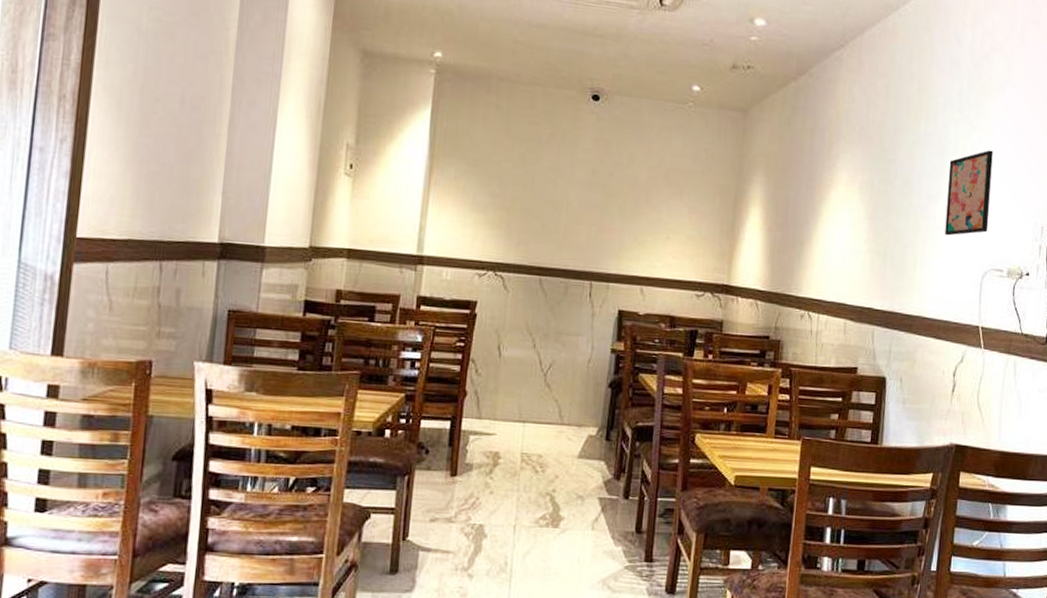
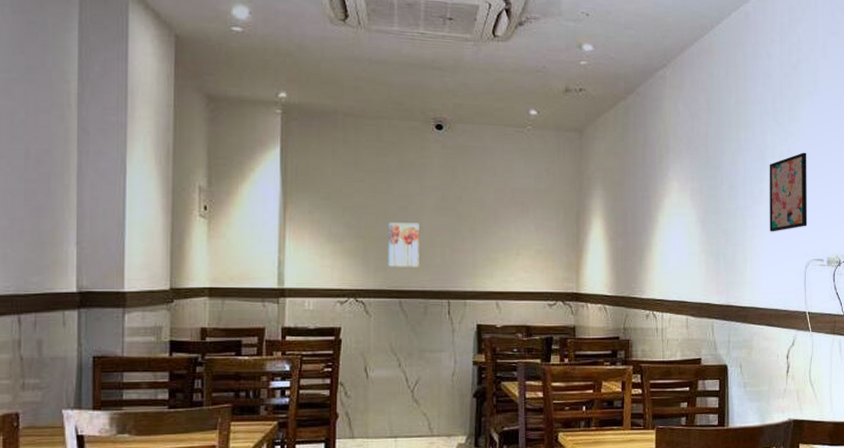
wall art: none [531,194,567,244] -> present [388,222,419,267]

